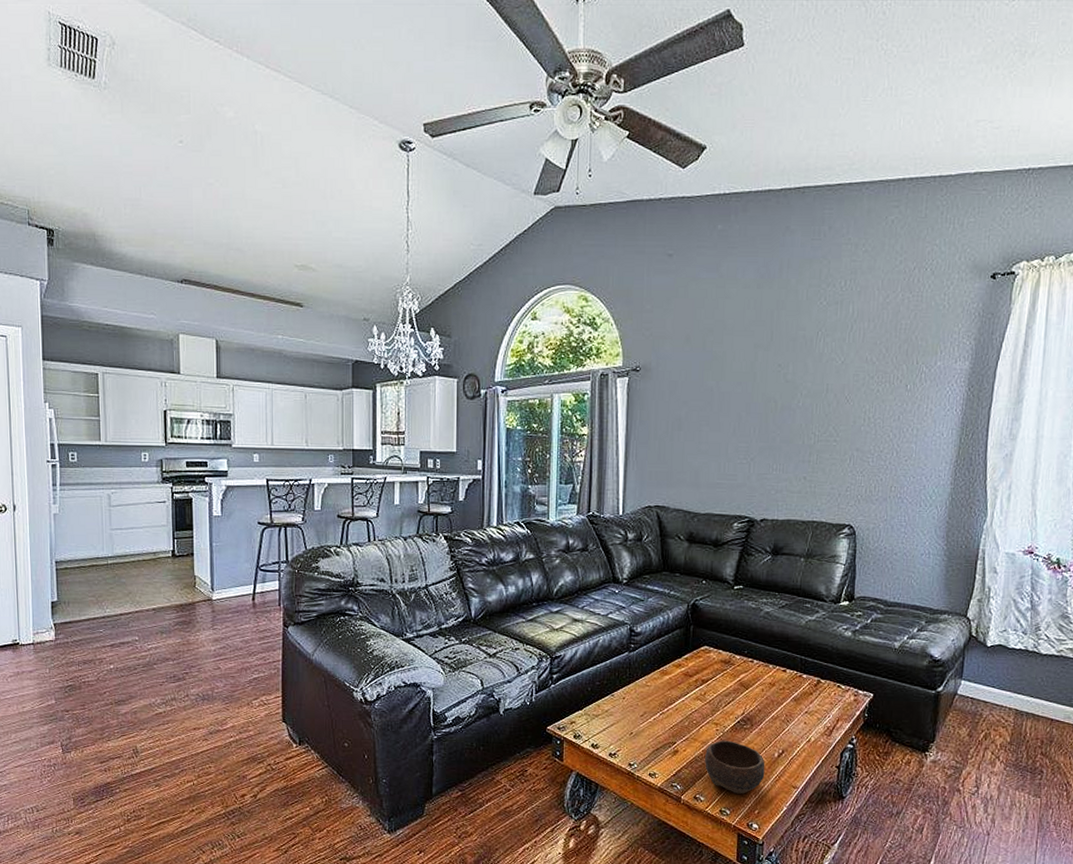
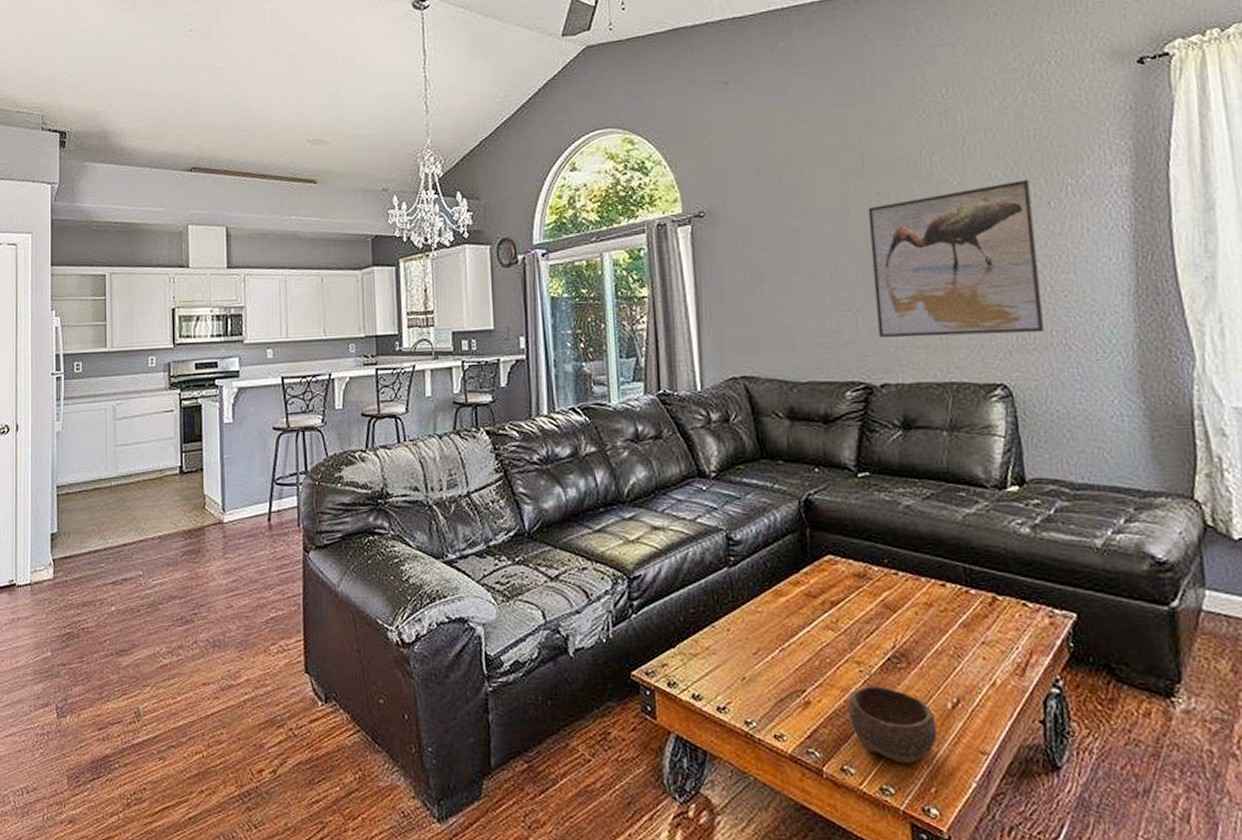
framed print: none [764,365,895,487] -> present [867,180,1044,338]

